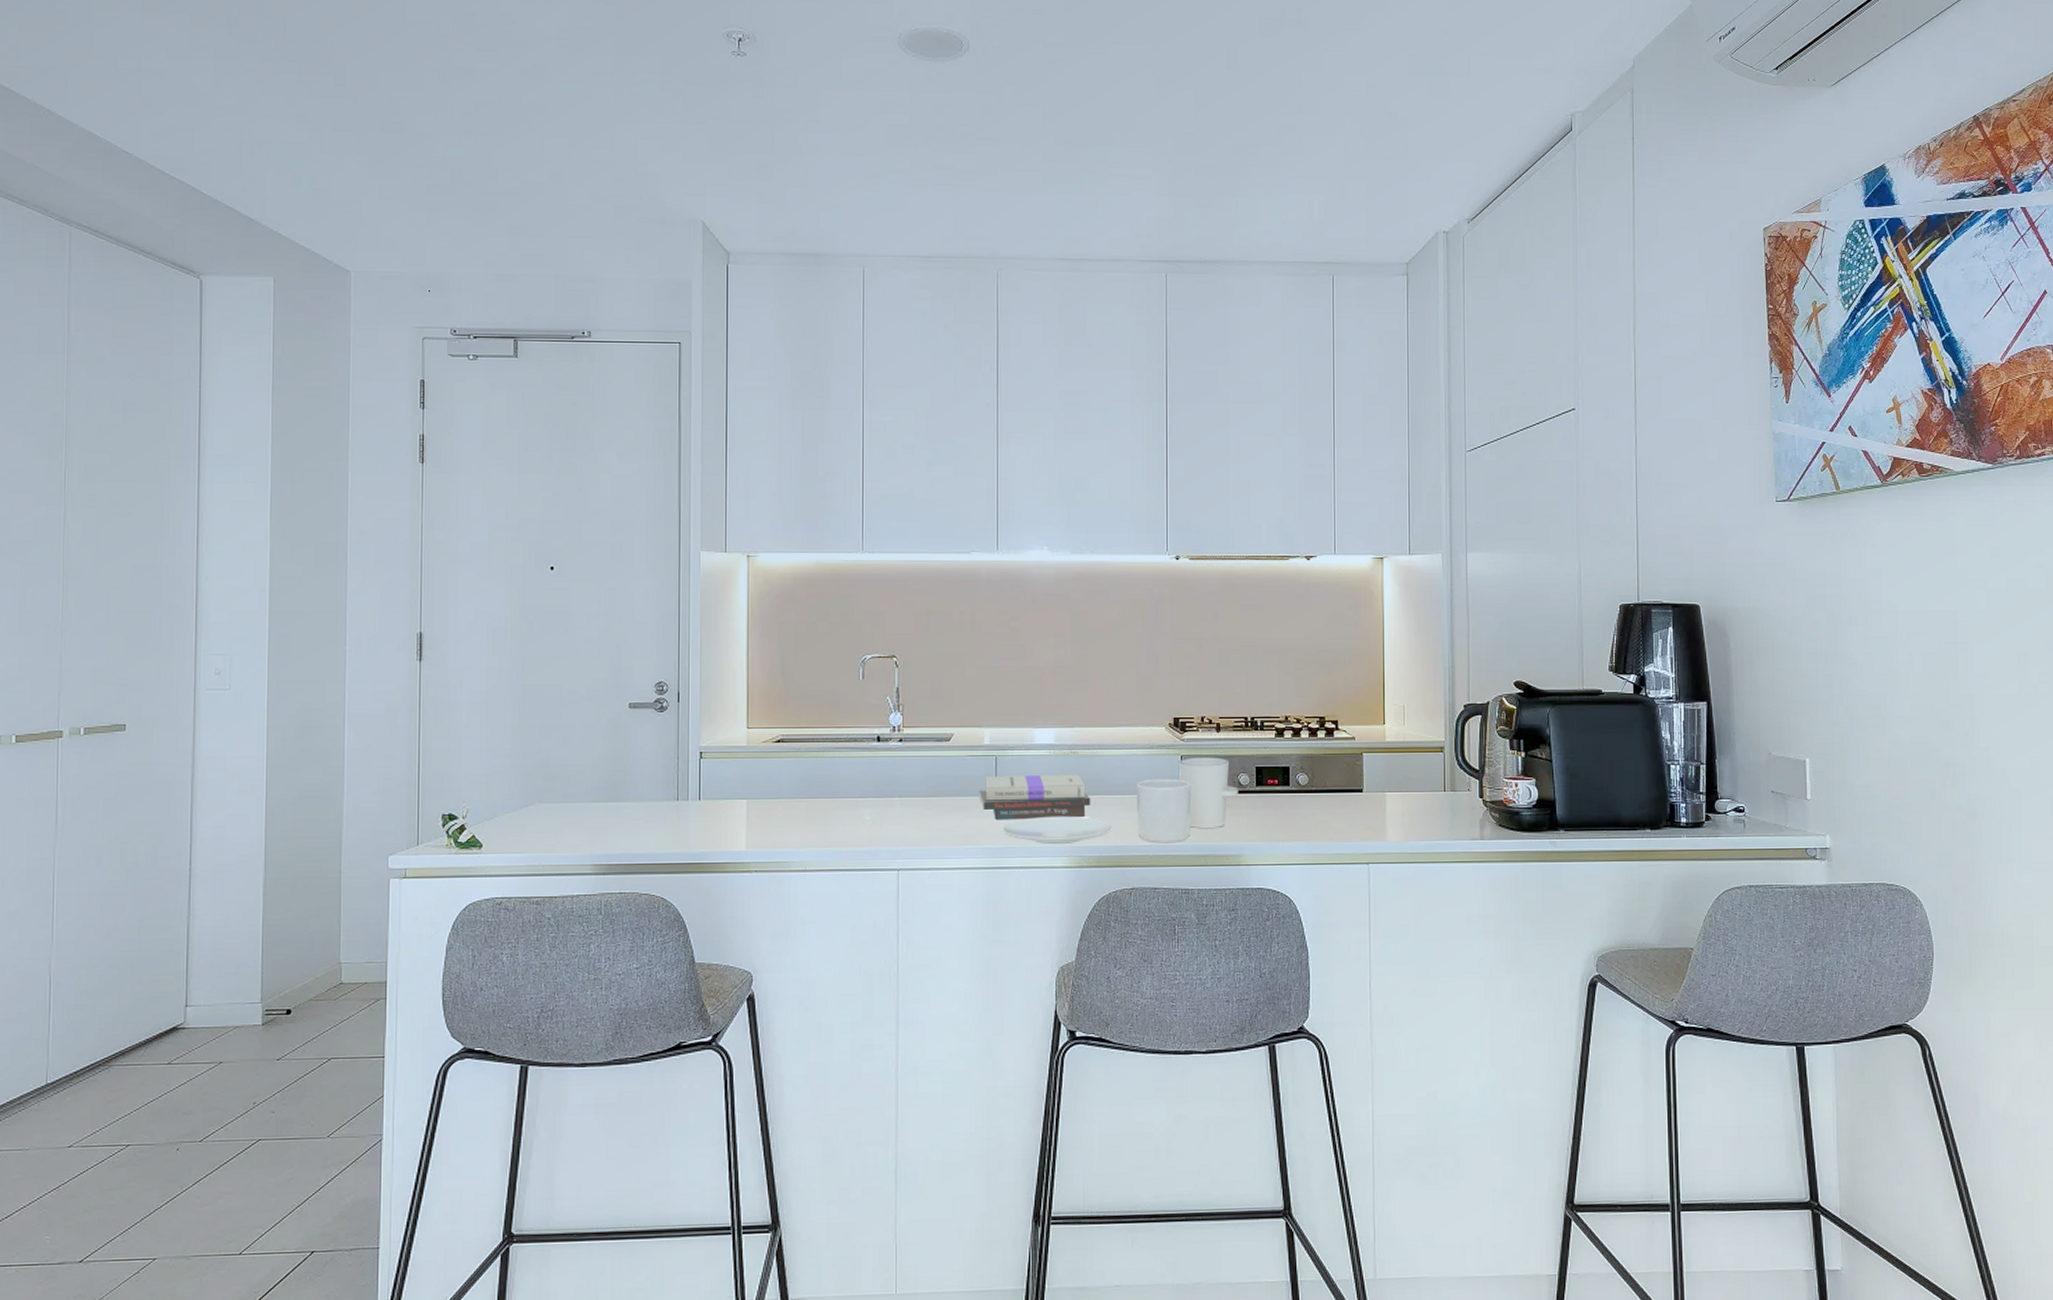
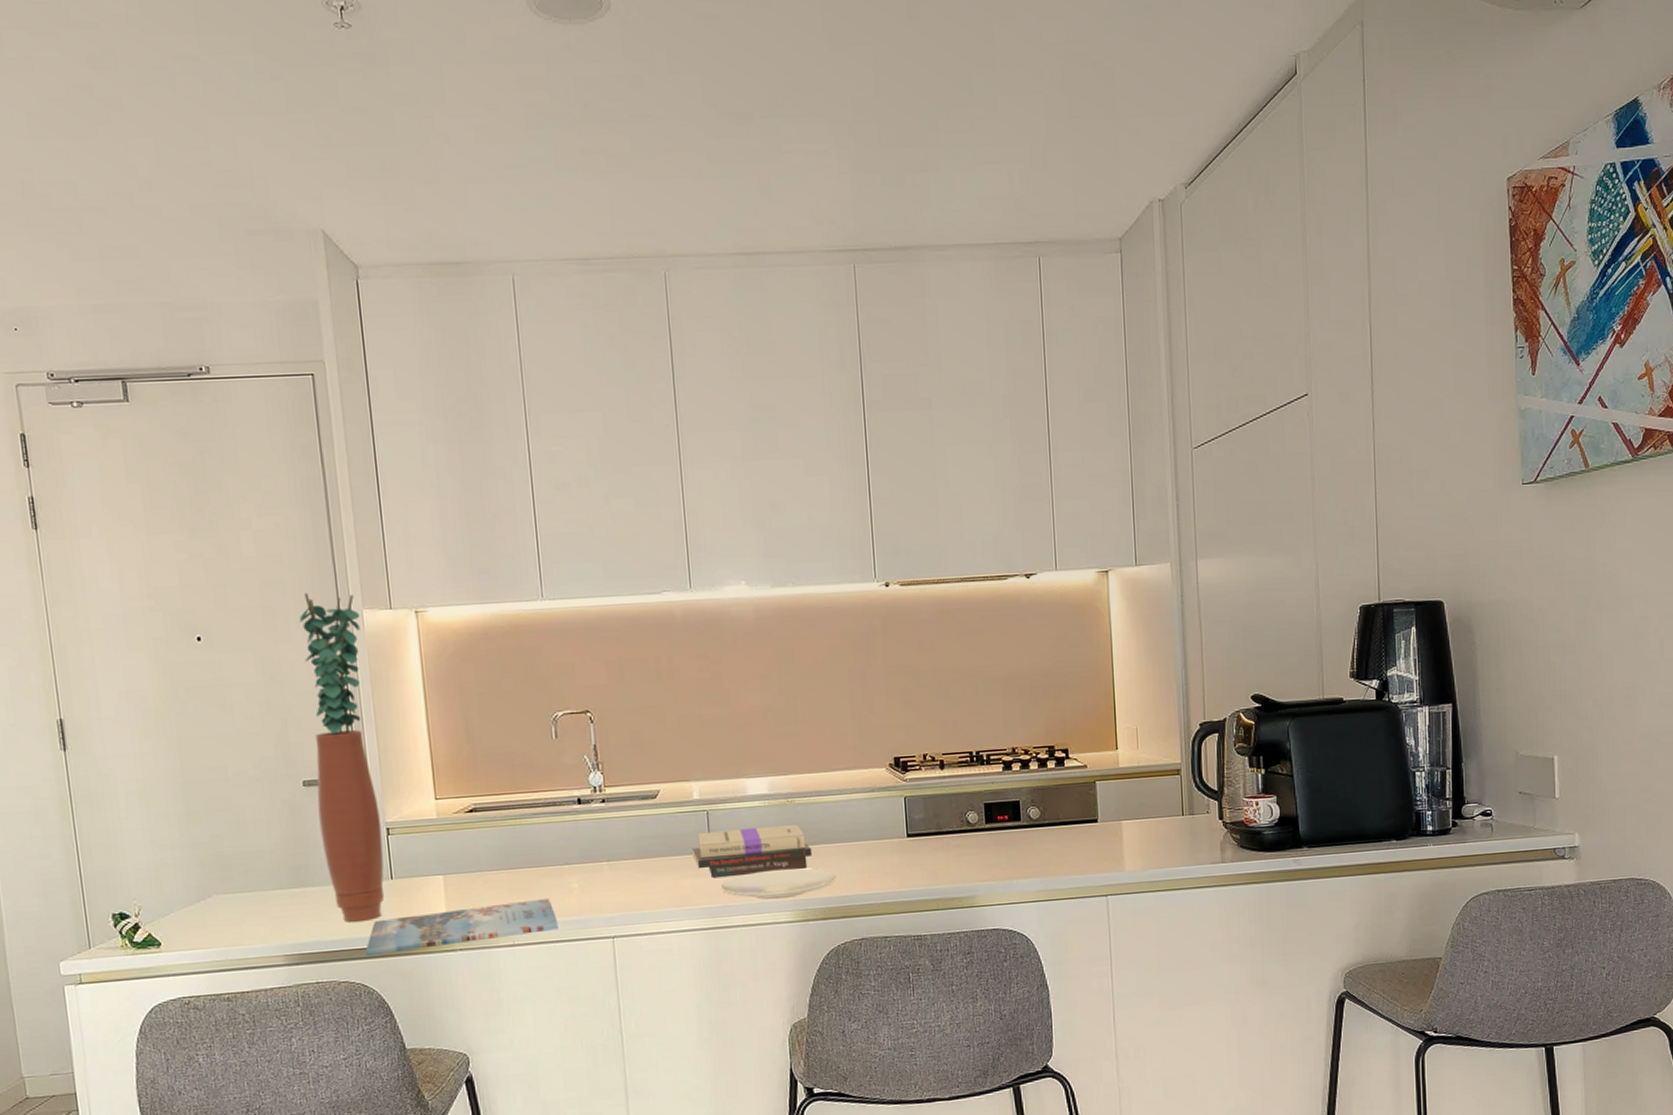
vase: none [640,533,698,839] -> present [299,592,385,924]
magazine: none [668,828,848,872] -> present [365,898,558,957]
mug: present [1135,778,1192,844] -> none [858,821,920,891]
cup: present [1178,757,1238,829] -> none [902,796,967,873]

